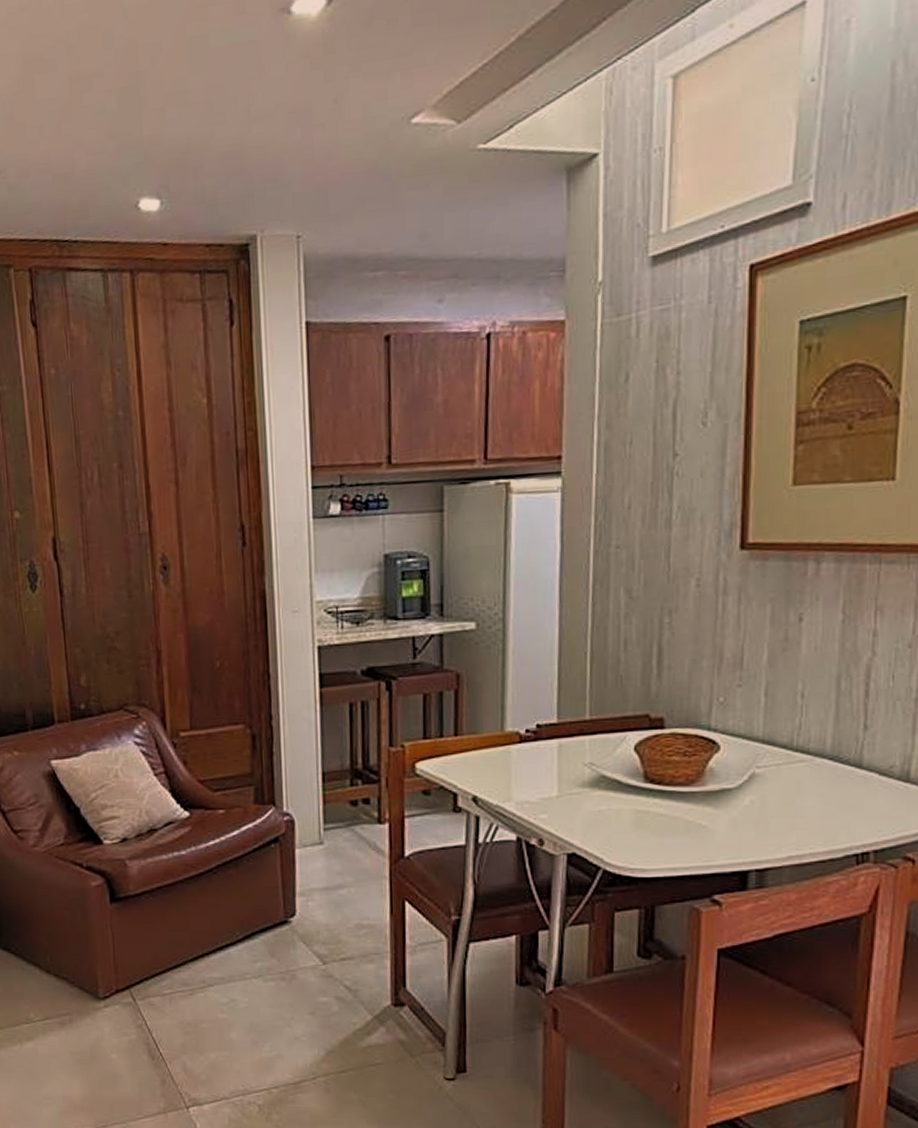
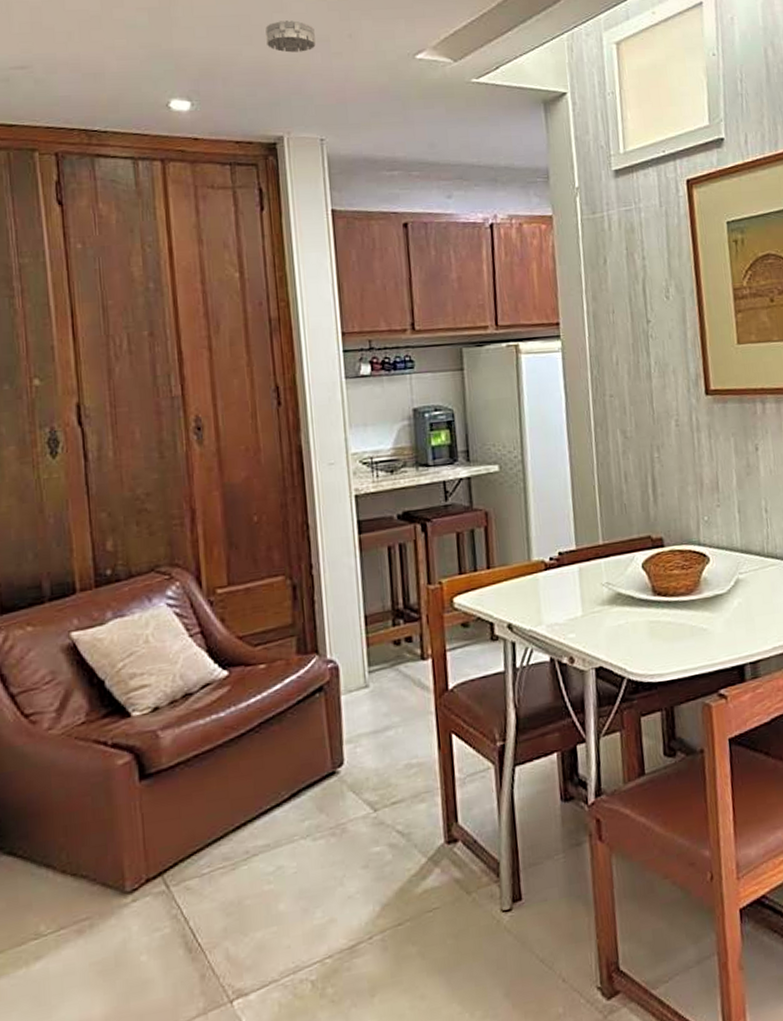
smoke detector: none [240,87,296,130] -> present [265,20,316,53]

